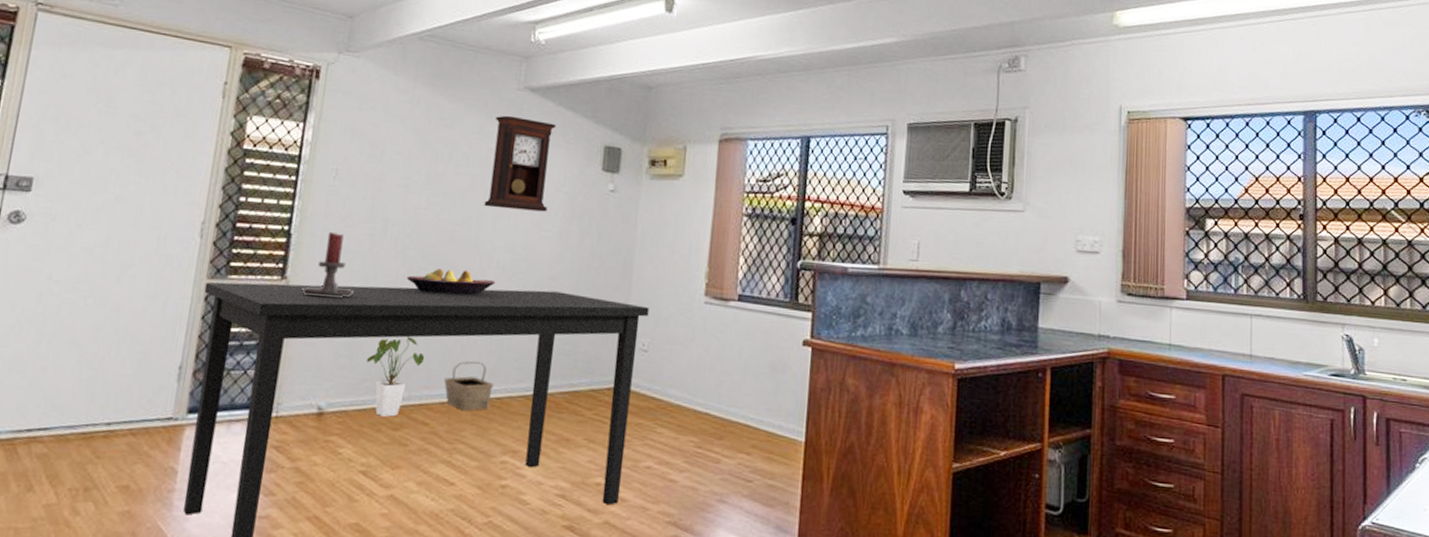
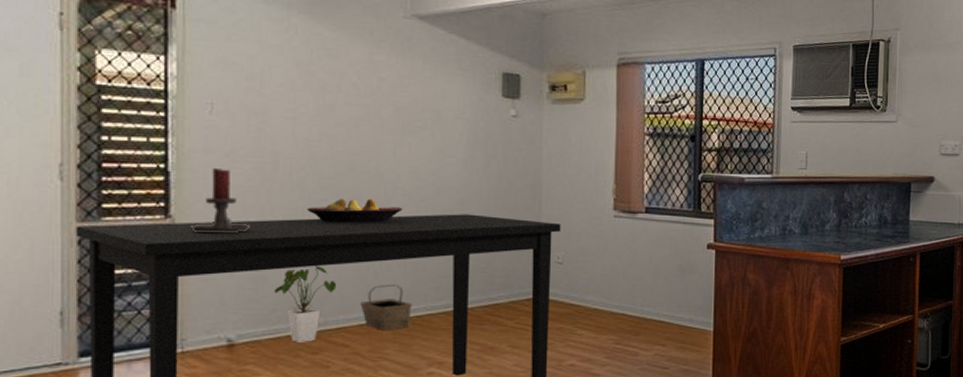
pendulum clock: present [484,115,556,212] -> none [381,44,450,139]

